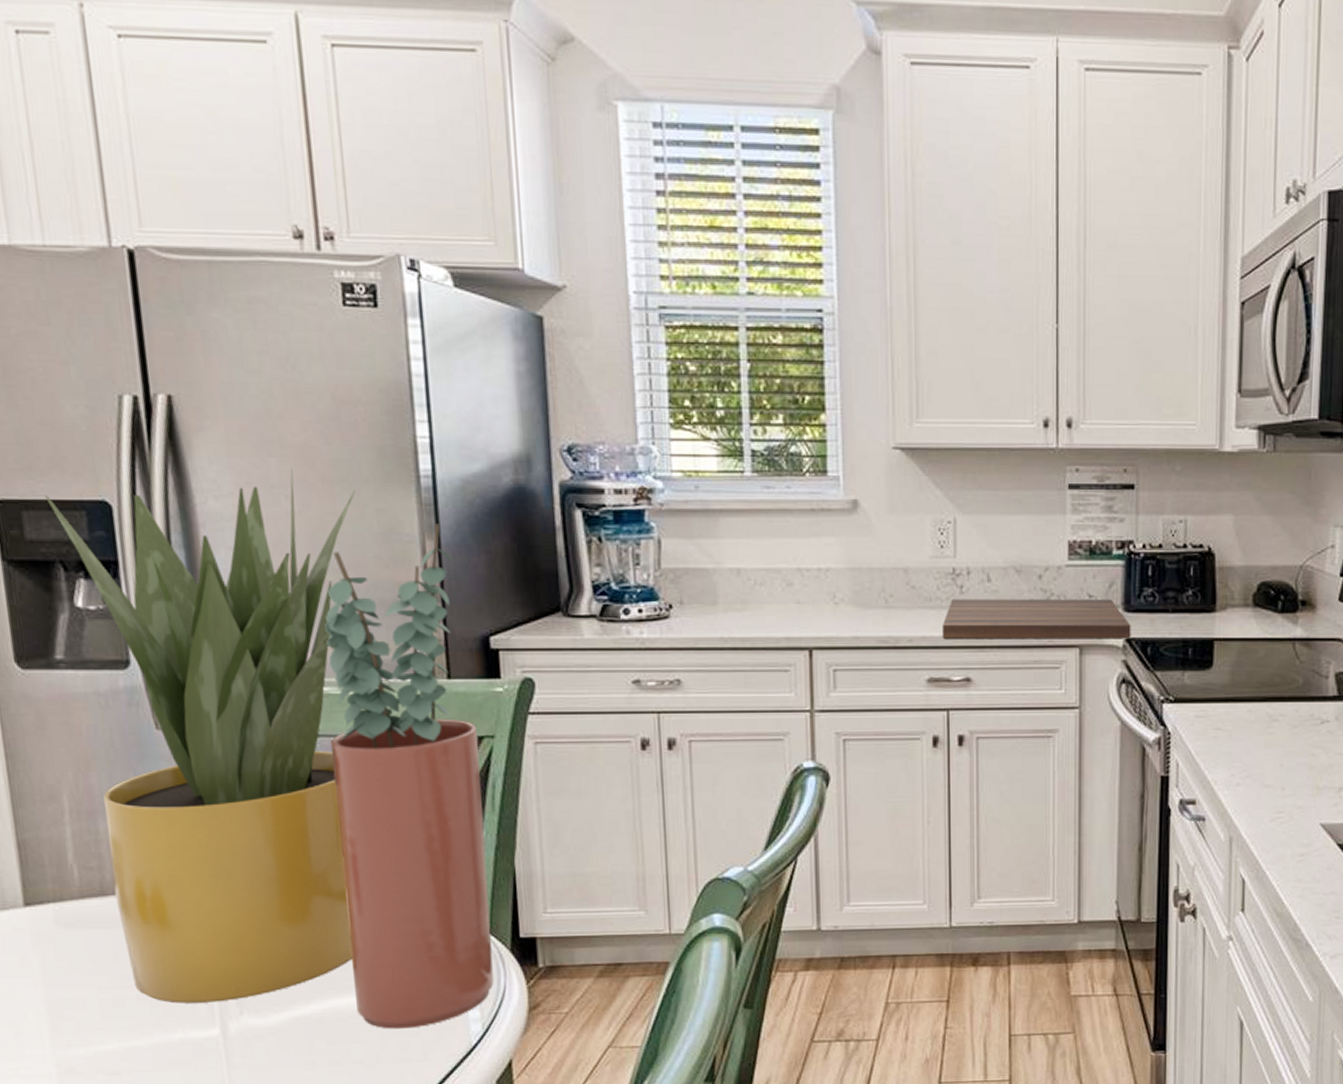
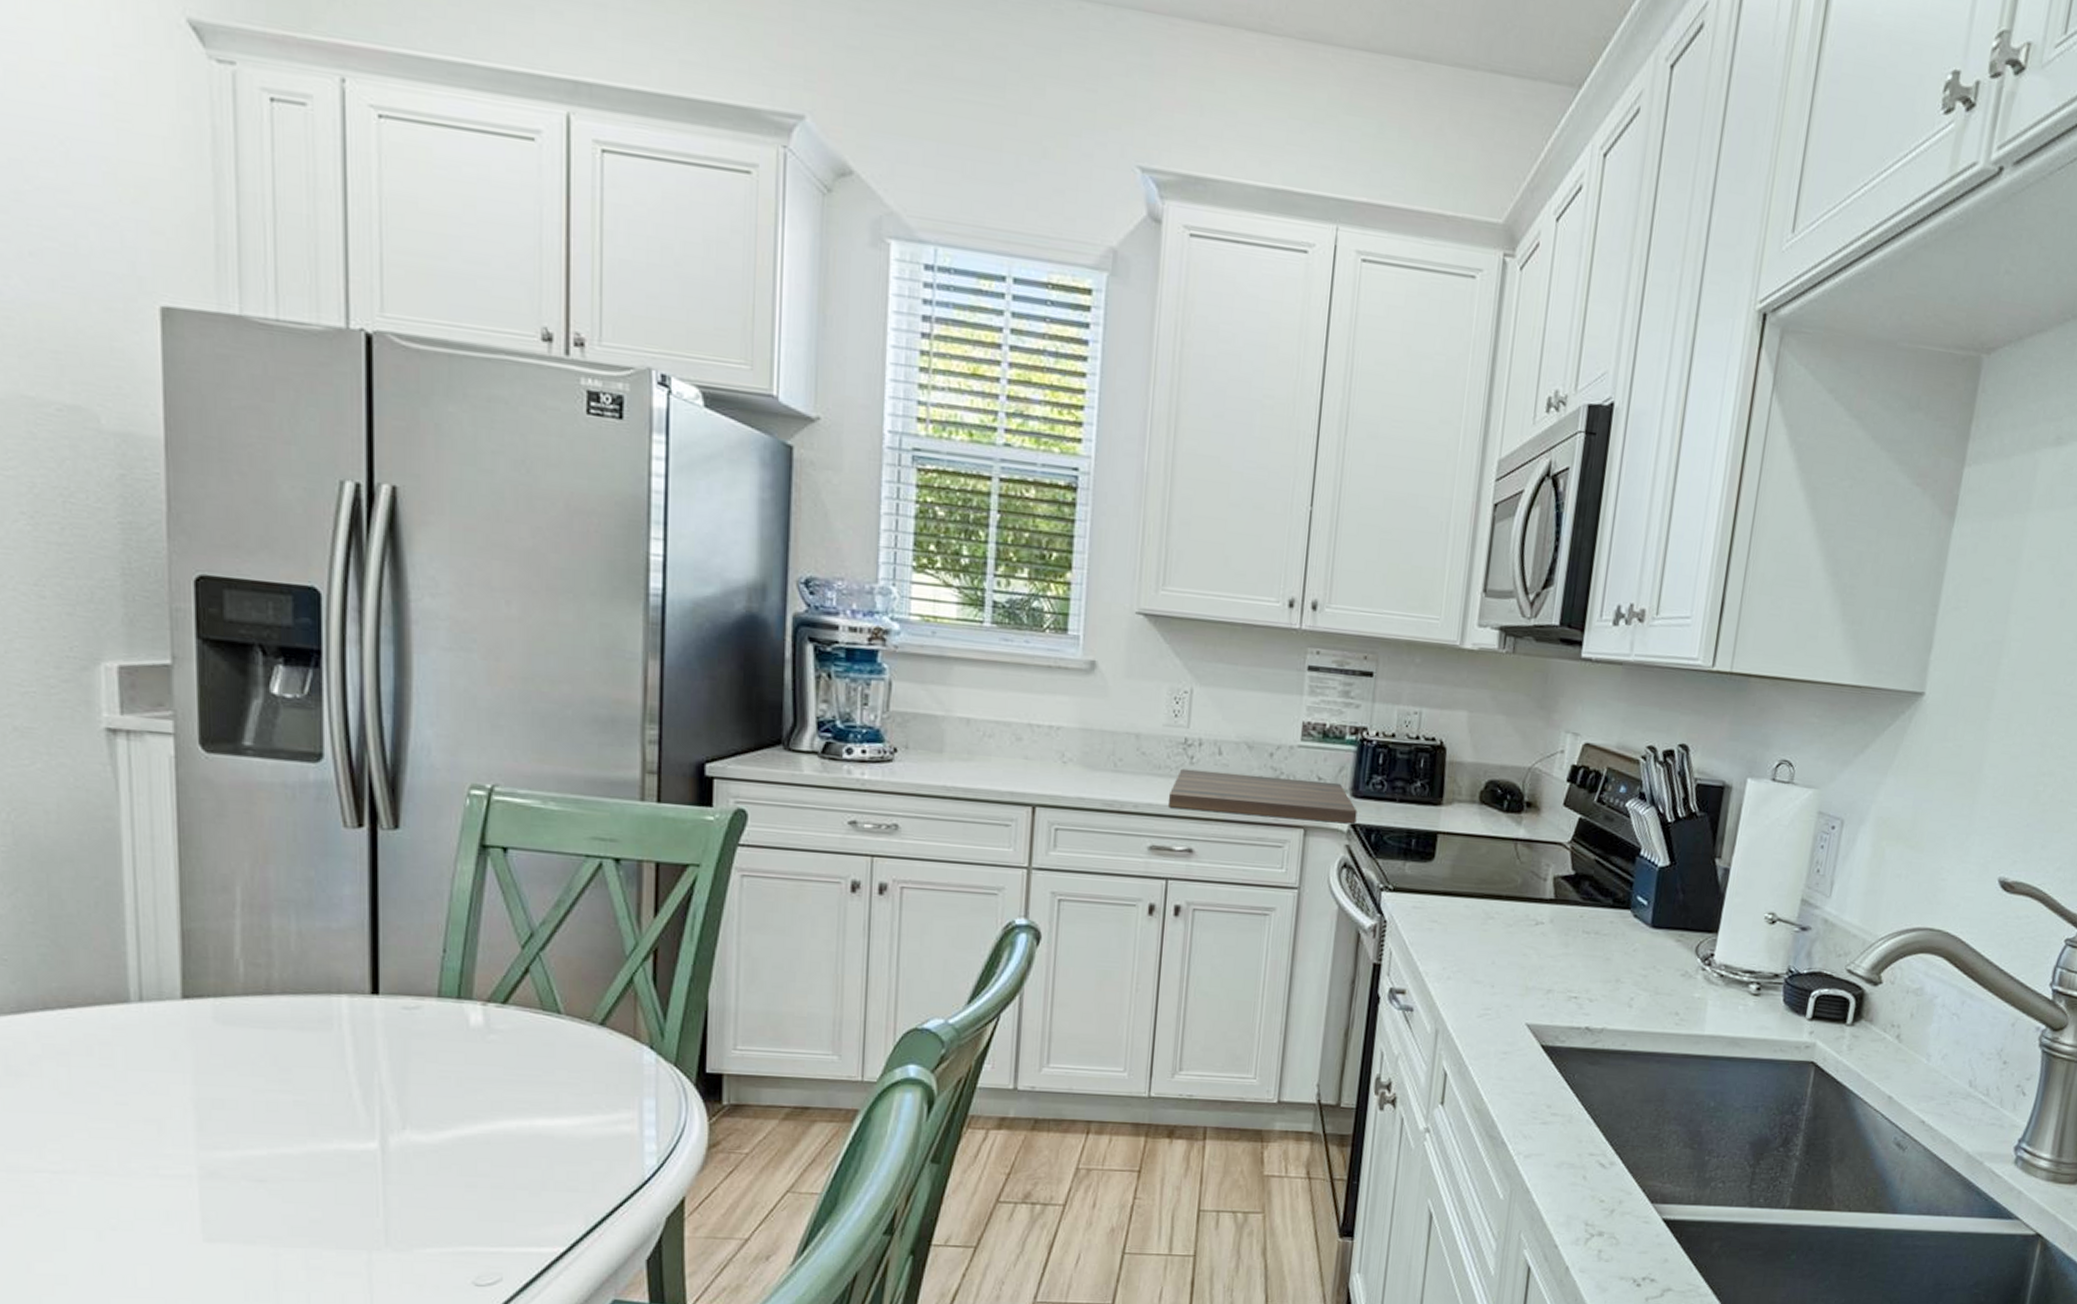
planter: present [45,467,356,1003] -> none [251,572,581,1115]
vase: present [324,524,494,1029] -> none [526,644,684,1157]

